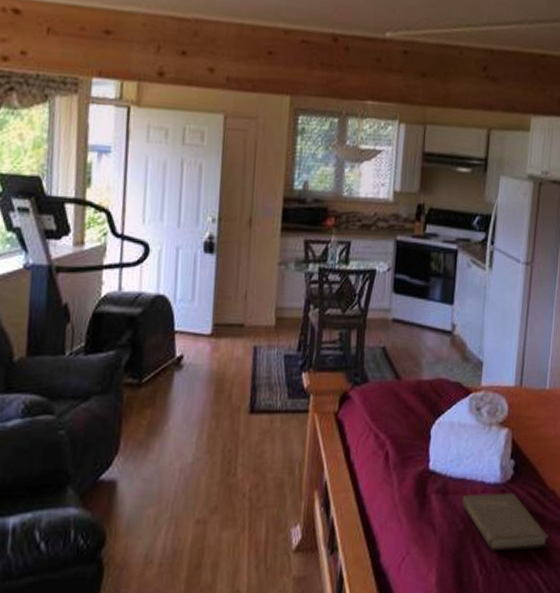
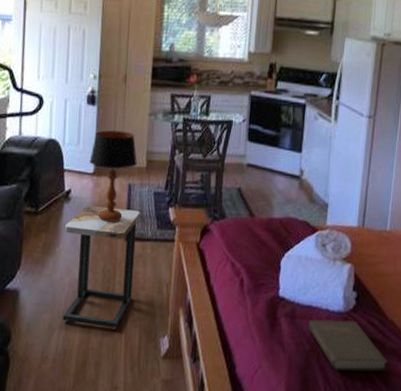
side table: none [171,373,268,521] -> present [62,205,140,329]
table lamp: none [206,283,264,392] -> present [89,130,137,222]

